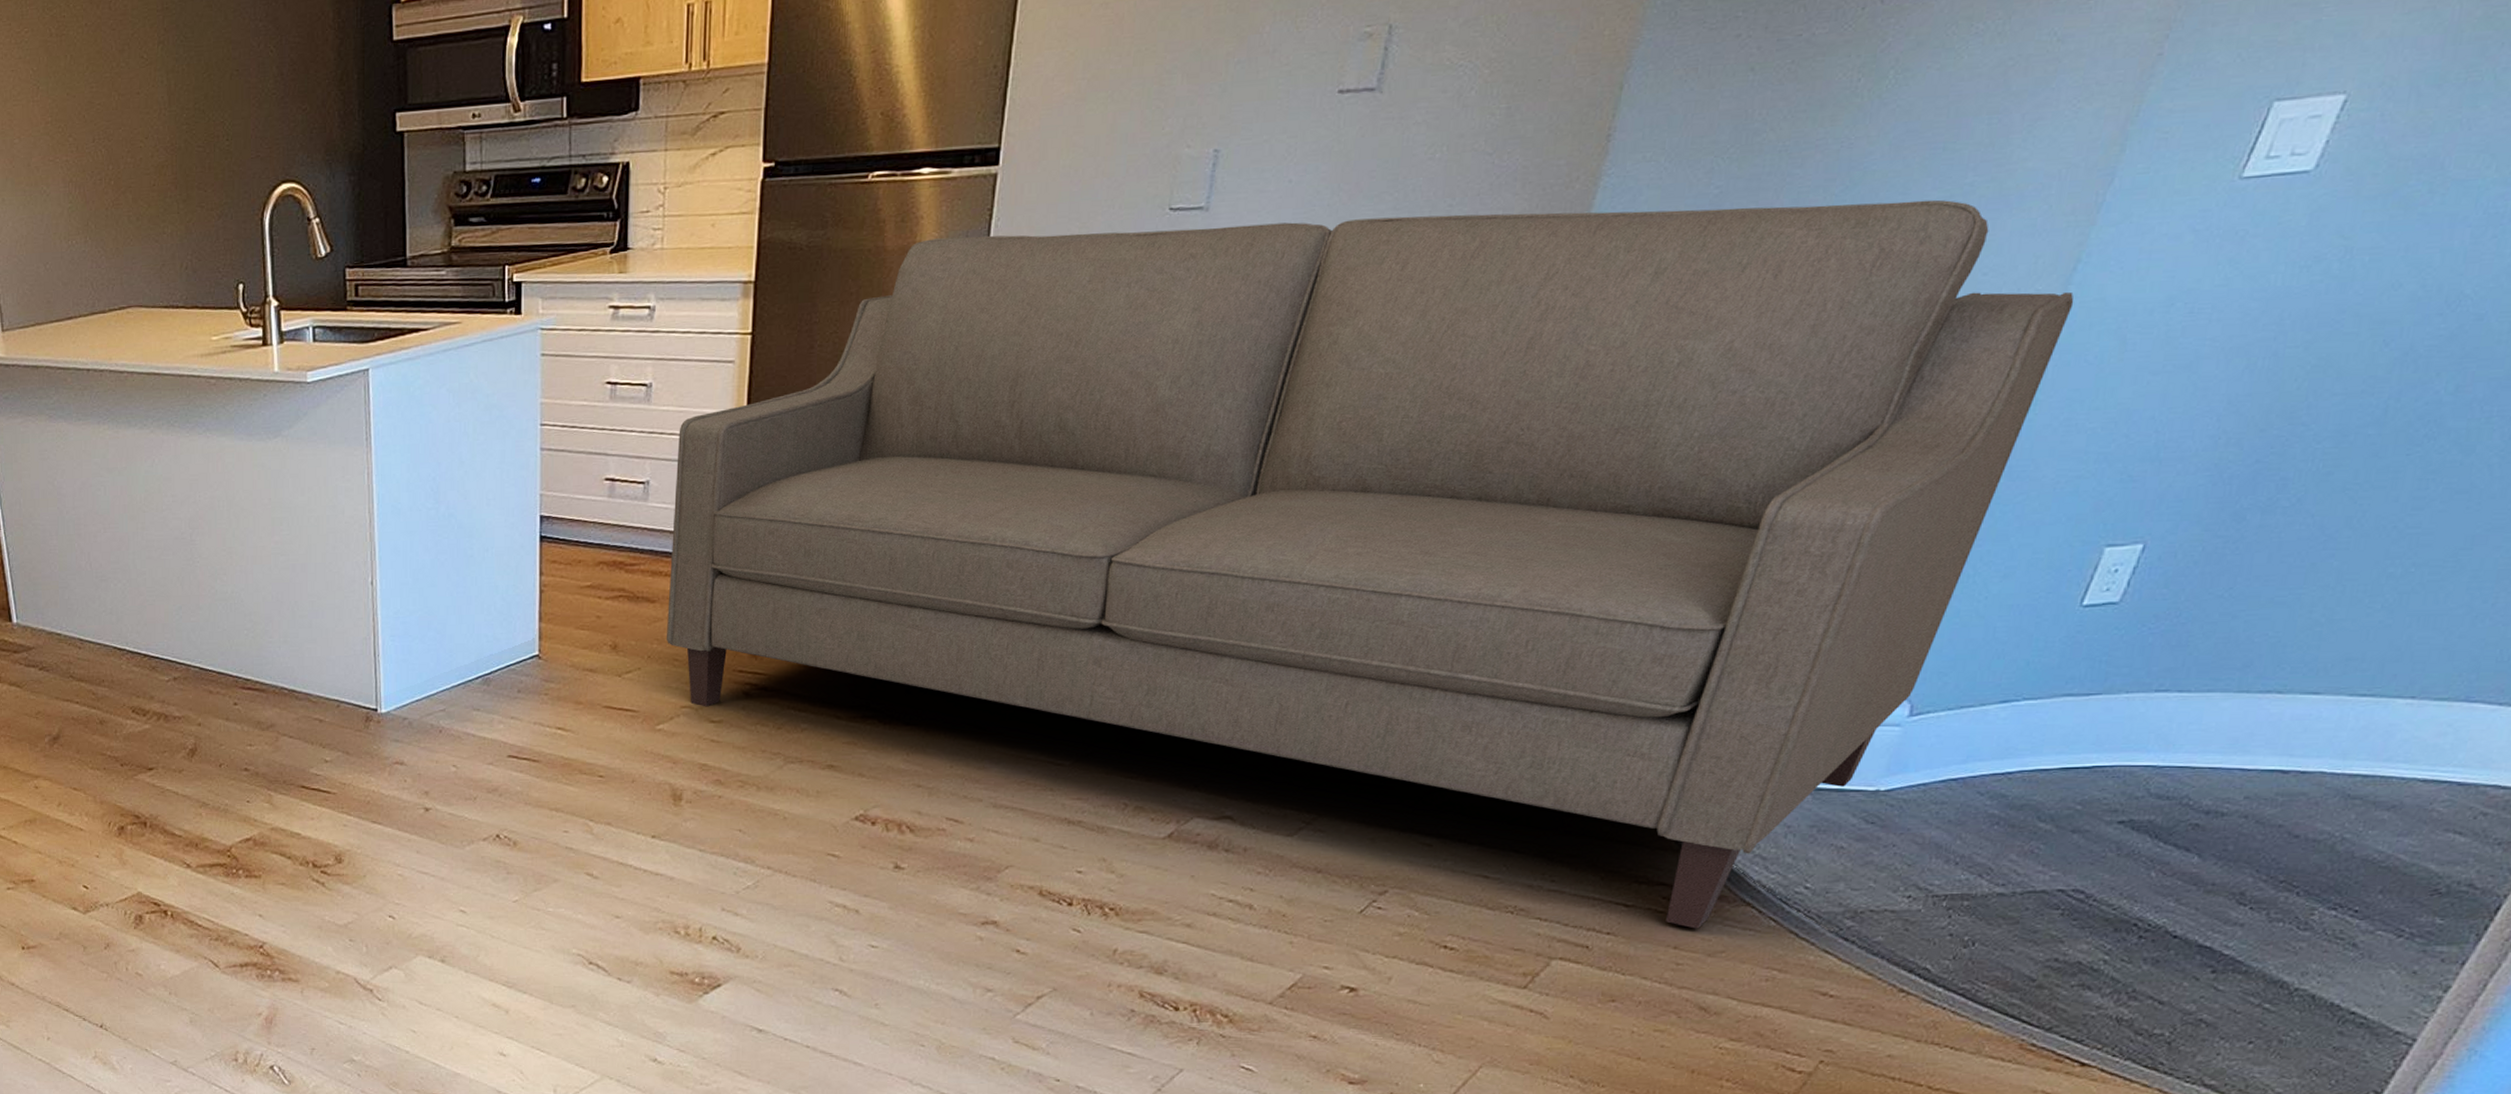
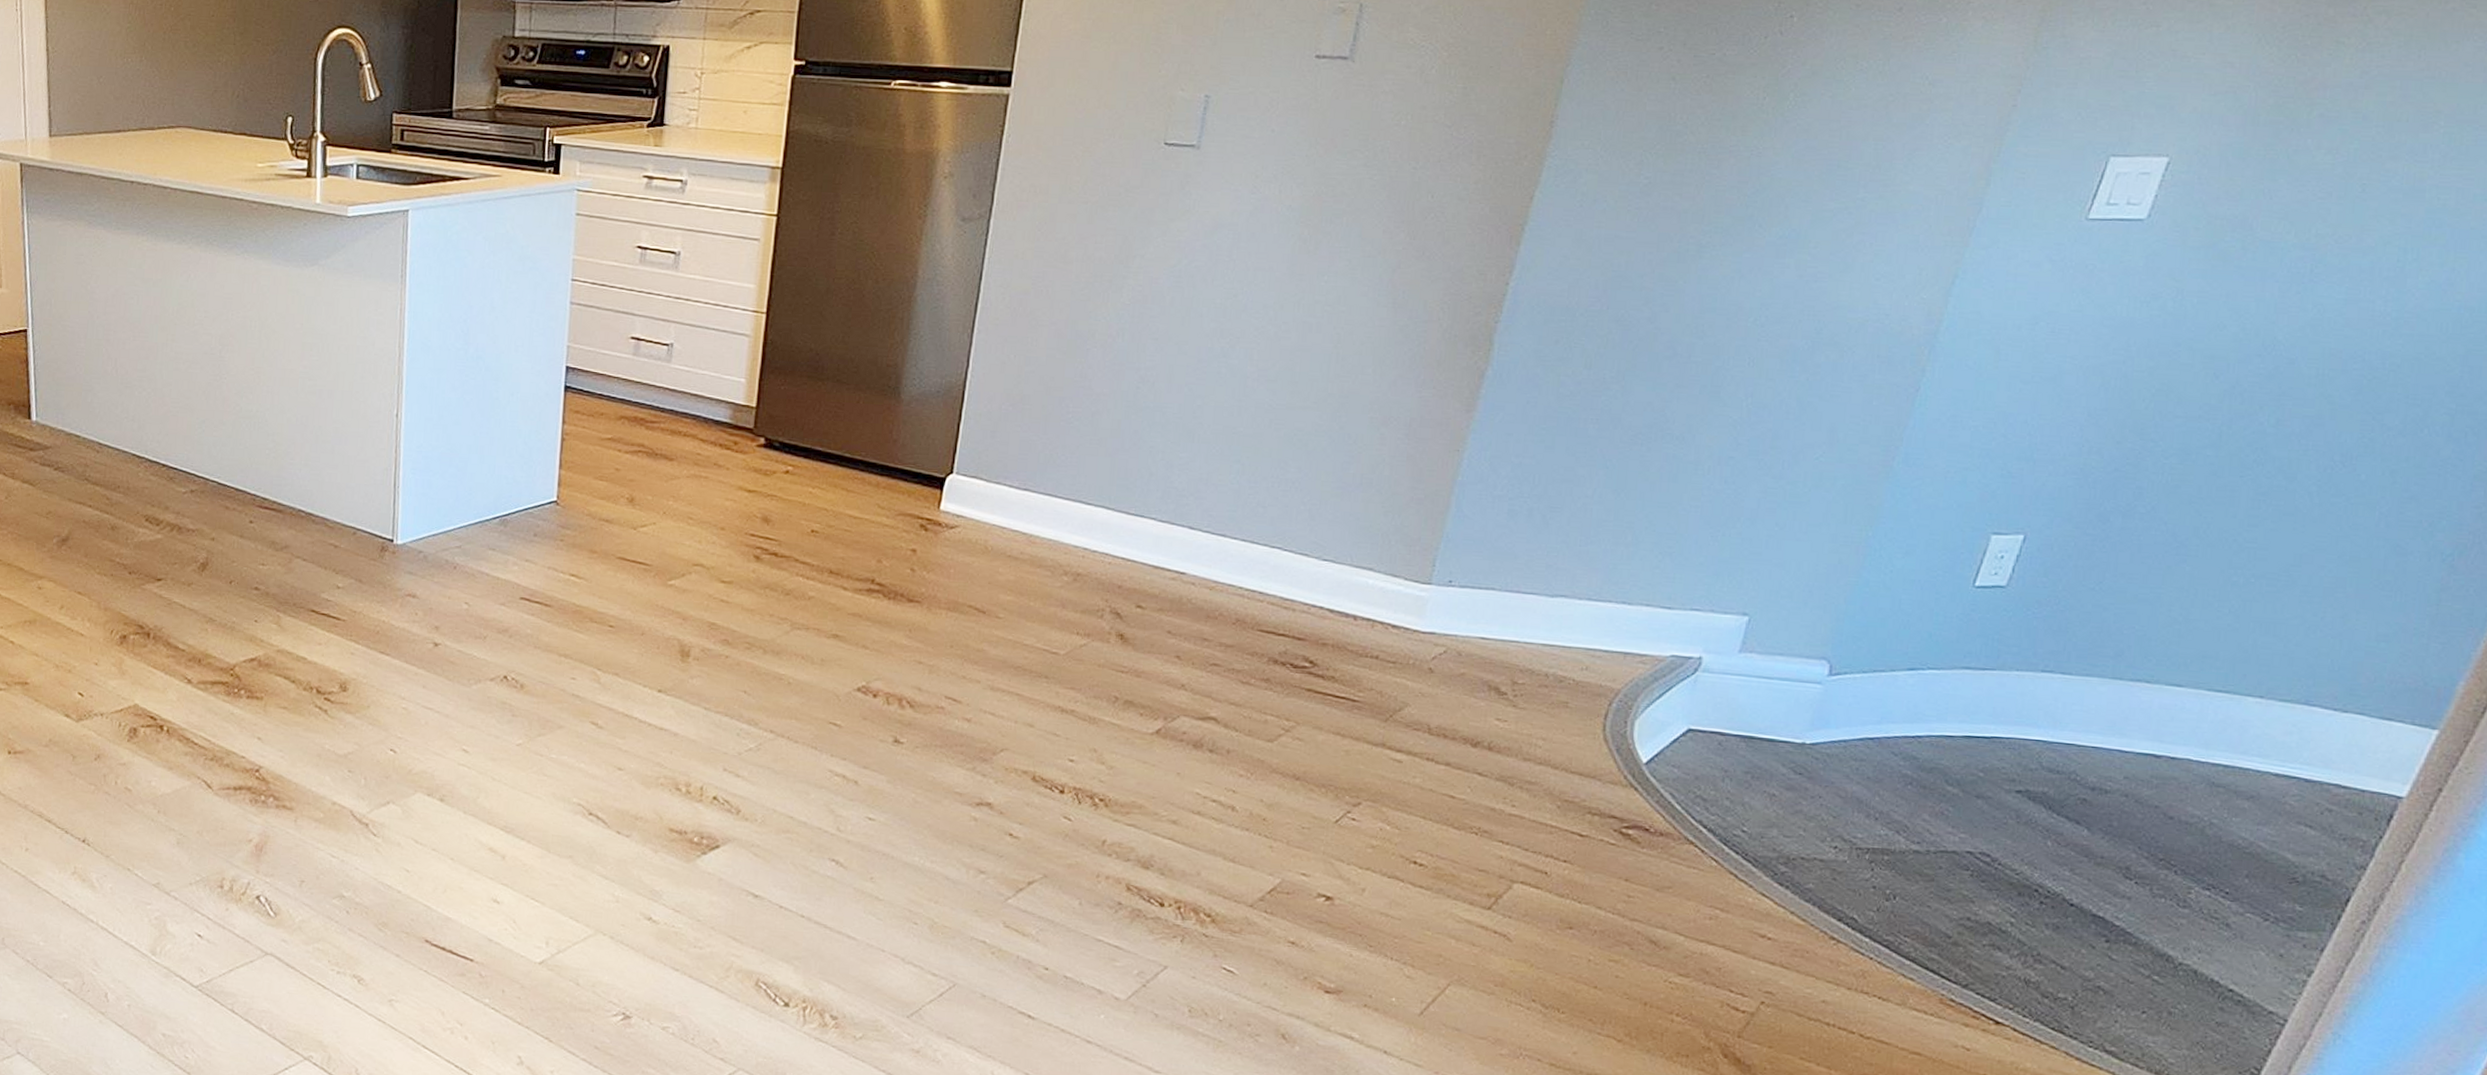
sofa: present [667,199,2074,929] -> none [682,147,1954,864]

